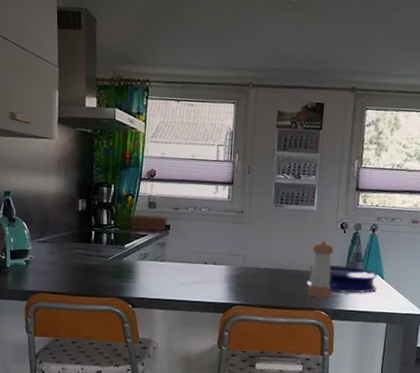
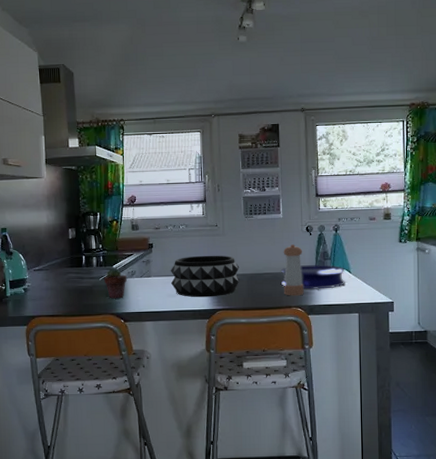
potted succulent: none [113,247,139,282] -> present [104,267,127,299]
decorative bowl: none [186,243,263,290] -> present [170,255,240,298]

